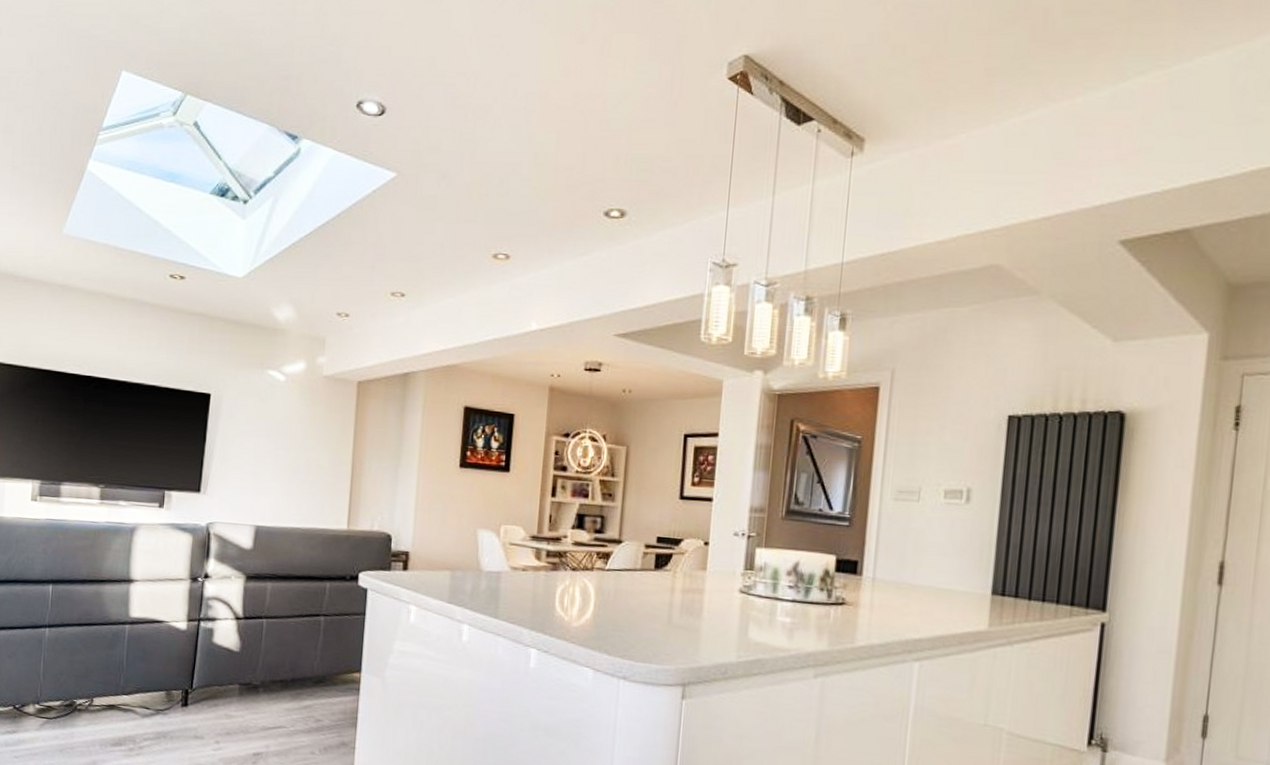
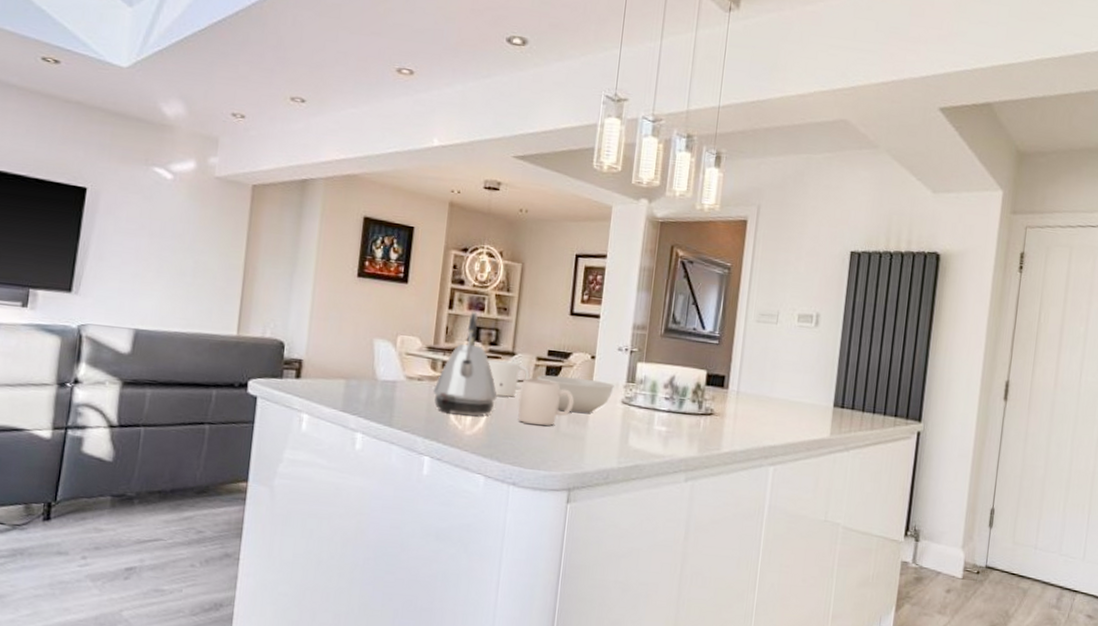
kettle: none [538,499,604,607] -> present [433,312,497,416]
mug: none [594,547,638,587] -> present [488,359,530,397]
mug: none [626,566,686,617] -> present [518,377,574,426]
bowl: none [645,563,731,604] -> present [536,375,614,414]

